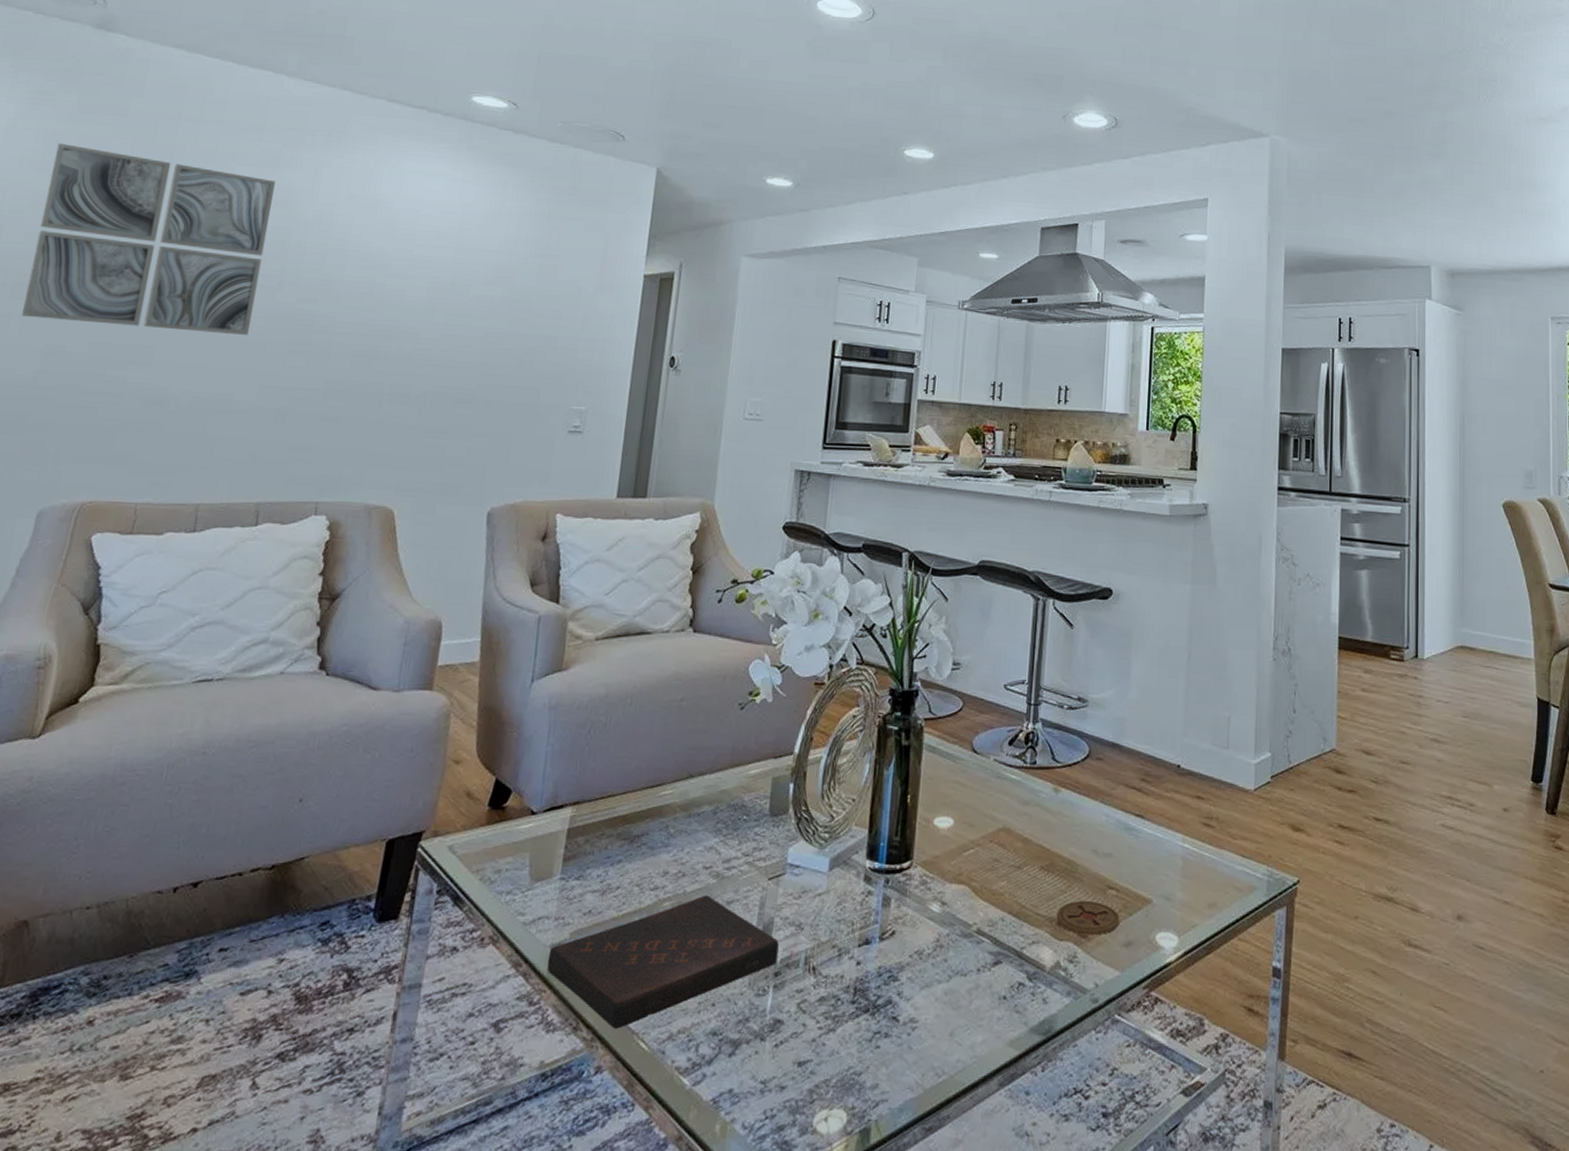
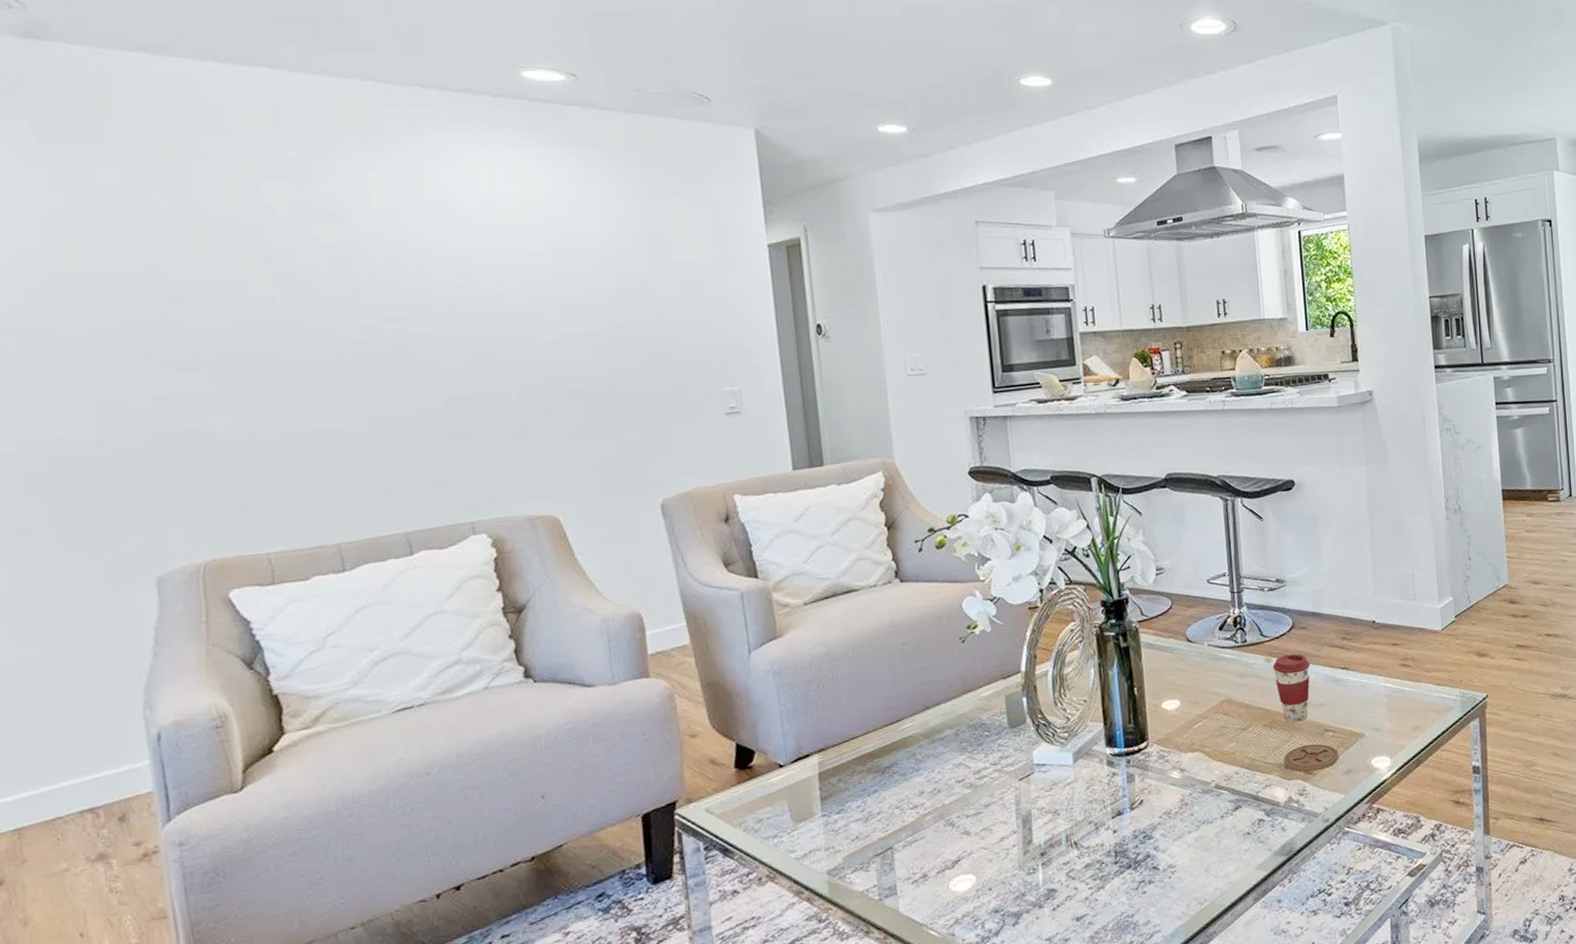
wall art: present [22,143,276,336] -> none [25,180,337,381]
book: present [547,895,779,1029] -> none [826,803,1041,926]
coffee cup: none [1059,787,1102,870] -> present [1272,653,1311,722]

